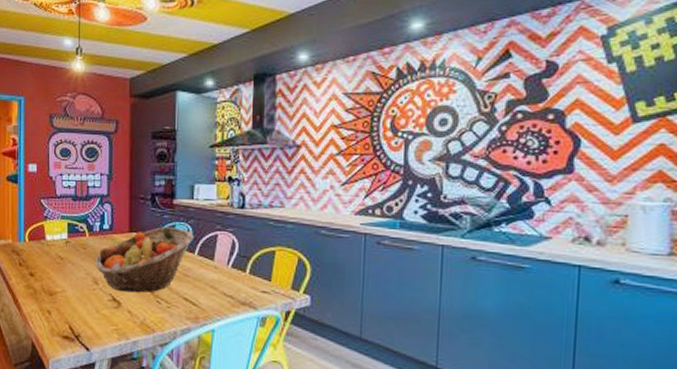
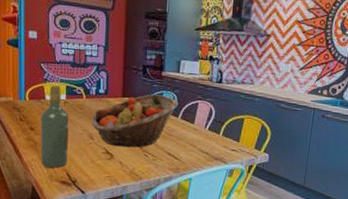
wine bottle: none [40,223,71,320] -> present [40,85,69,168]

